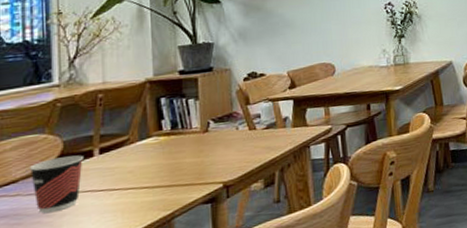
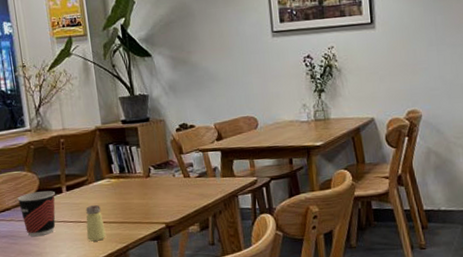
saltshaker: none [120,167,147,212] -> present [85,204,106,242]

